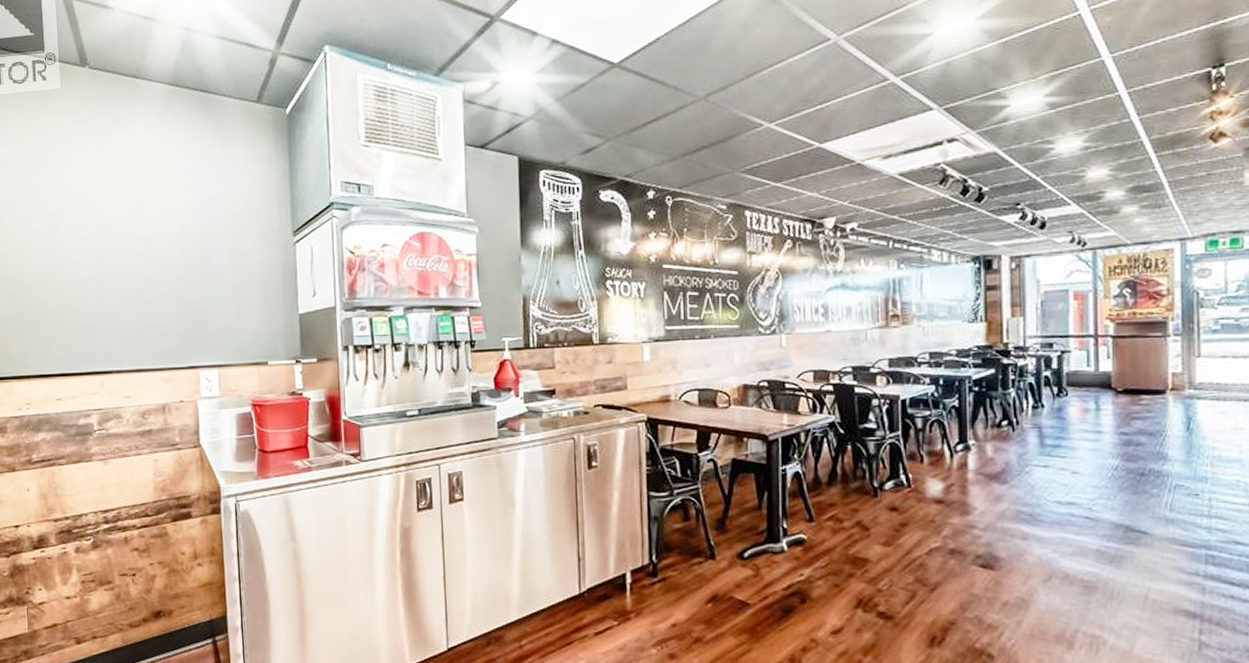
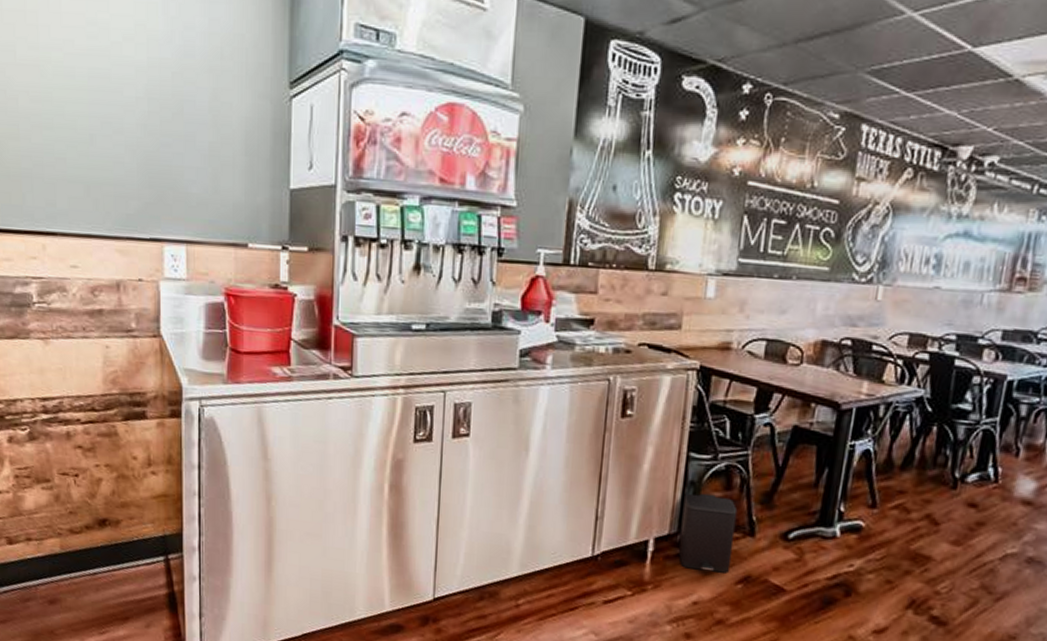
pedal bin: none [650,526,699,595] -> present [678,493,738,573]

